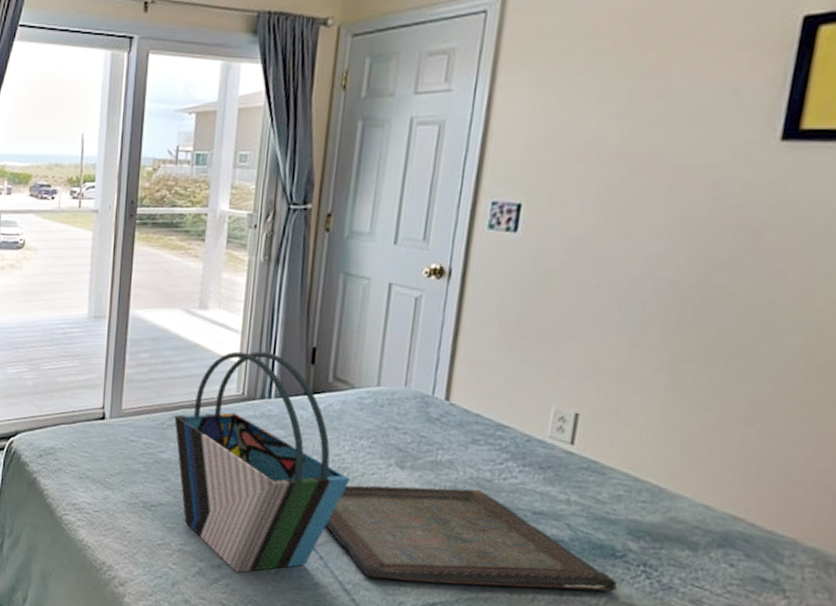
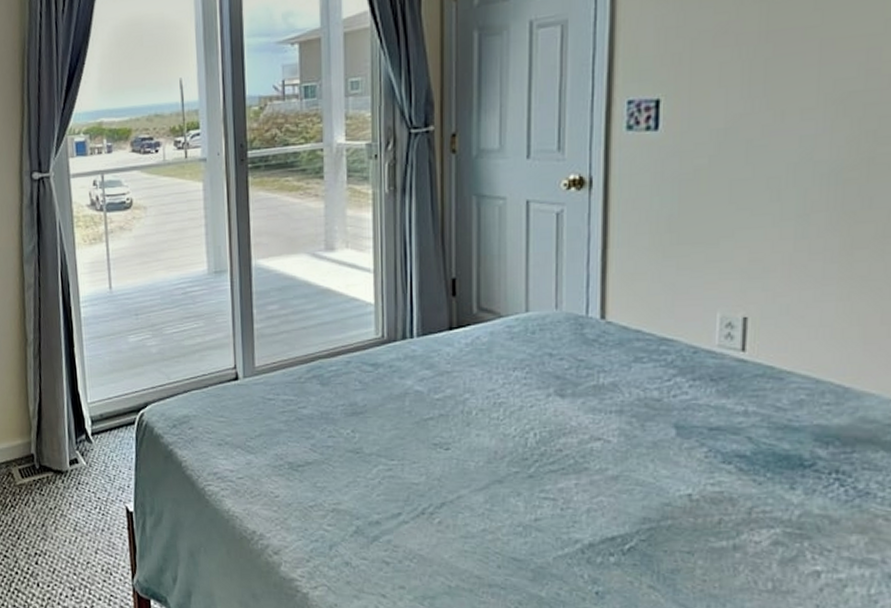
tote bag: present [174,351,351,573] -> none [312,288,508,528]
serving tray: present [325,485,617,592] -> none [487,410,809,517]

